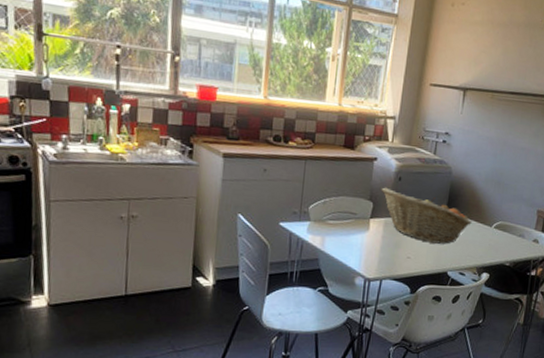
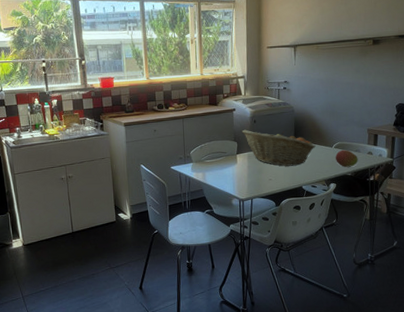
fruit: none [493,232,521,255] -> present [336,150,358,167]

